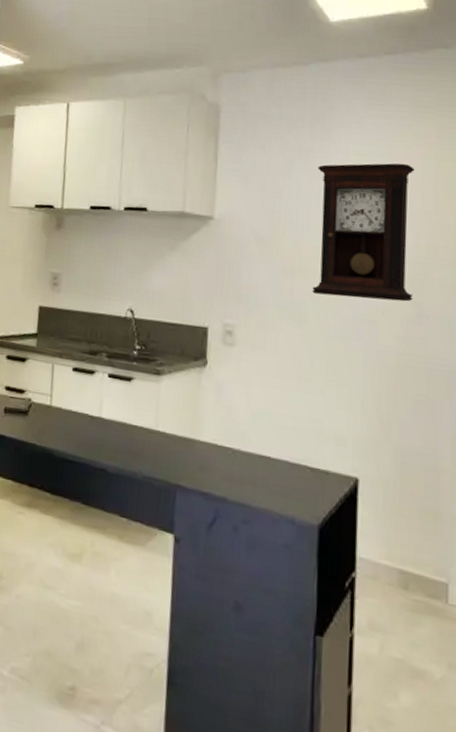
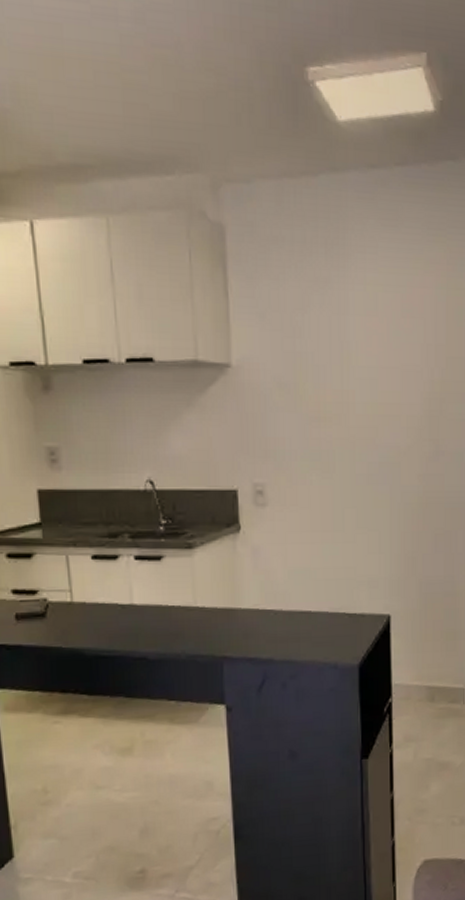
pendulum clock: present [312,163,415,302] -> none [335,293,430,441]

